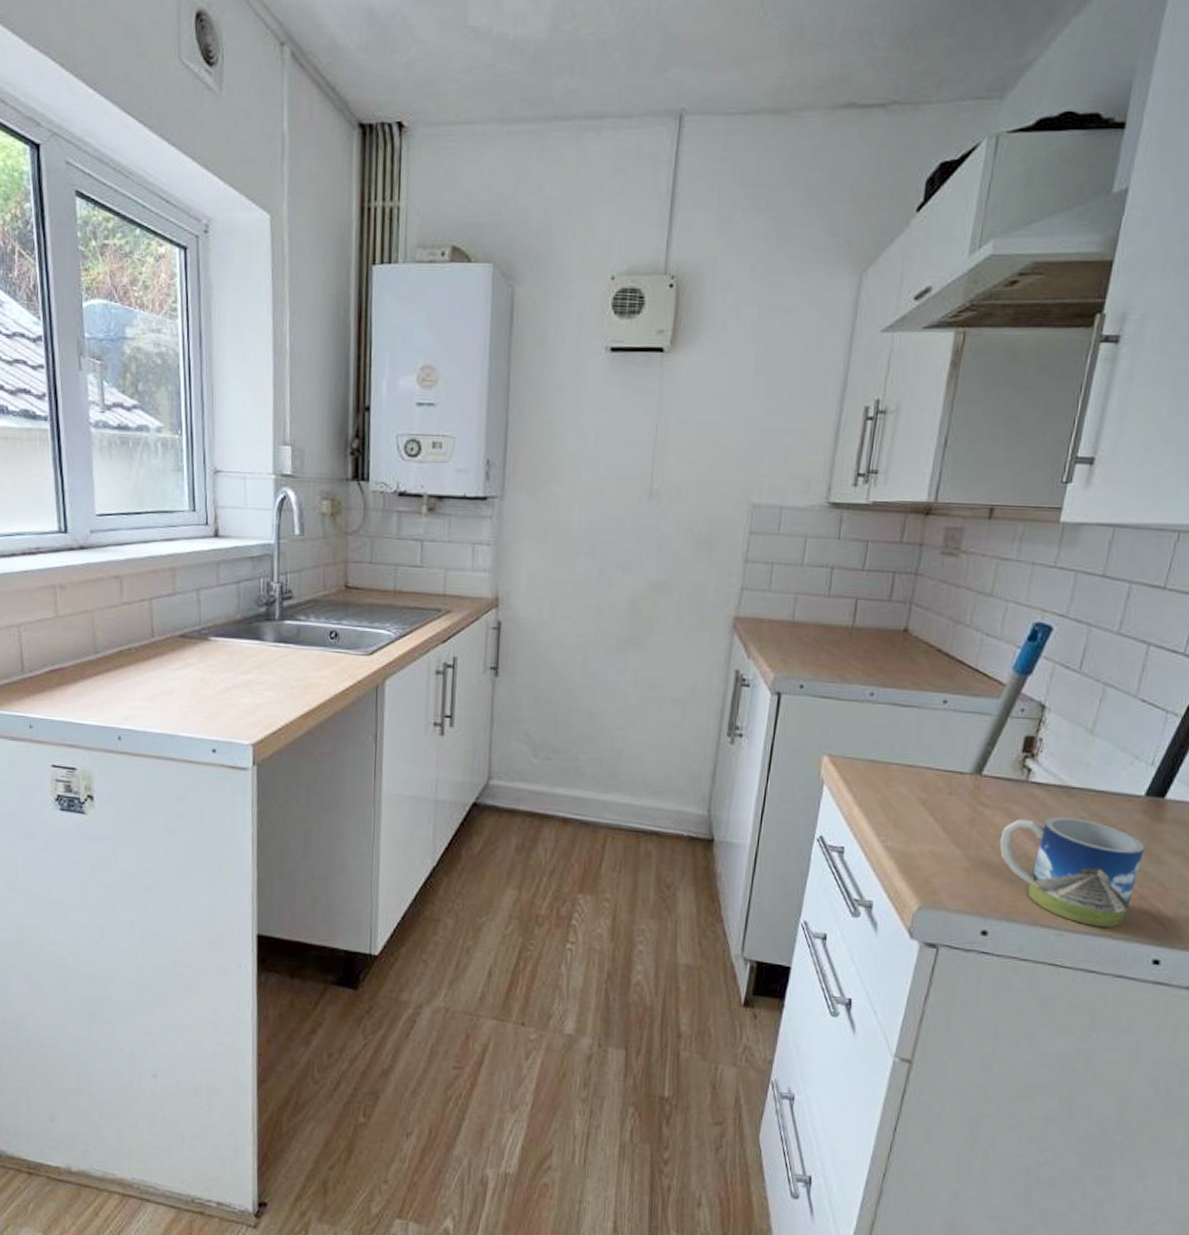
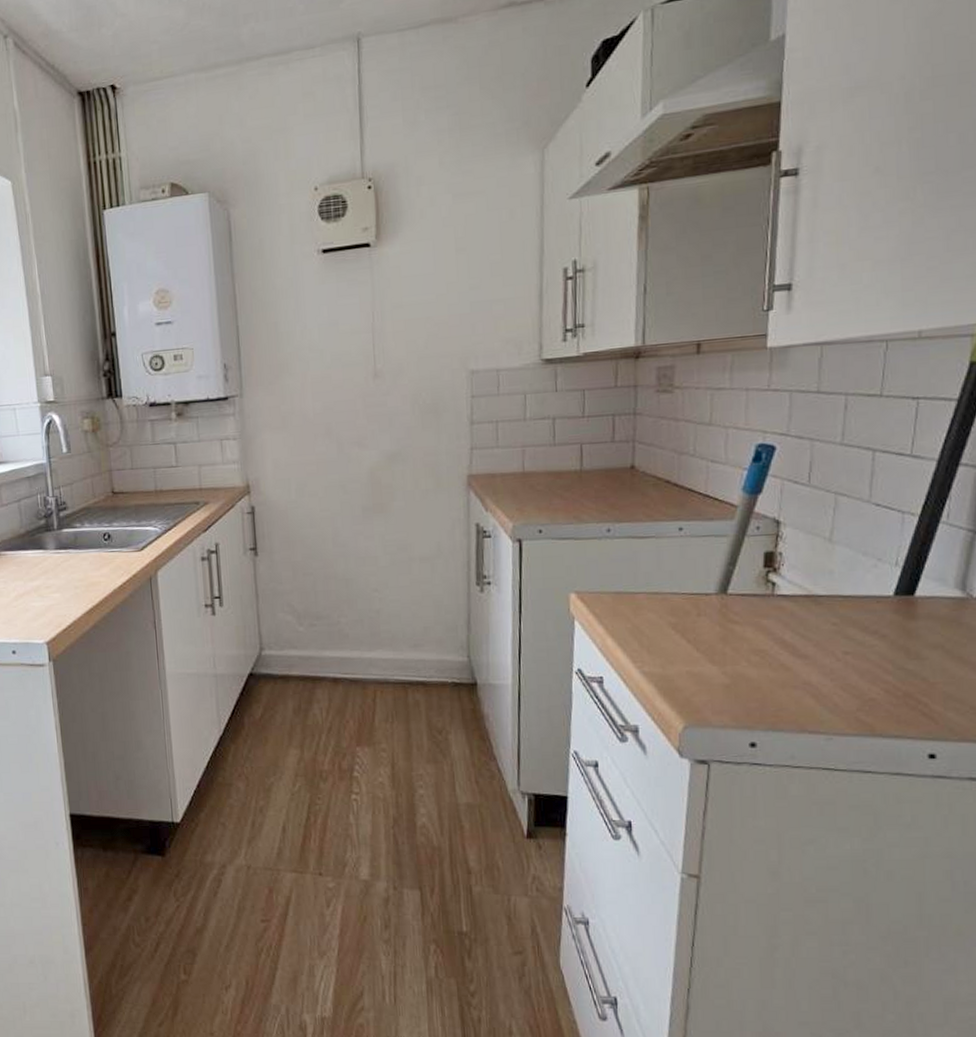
mug: present [999,816,1145,928] -> none [754,624,902,727]

